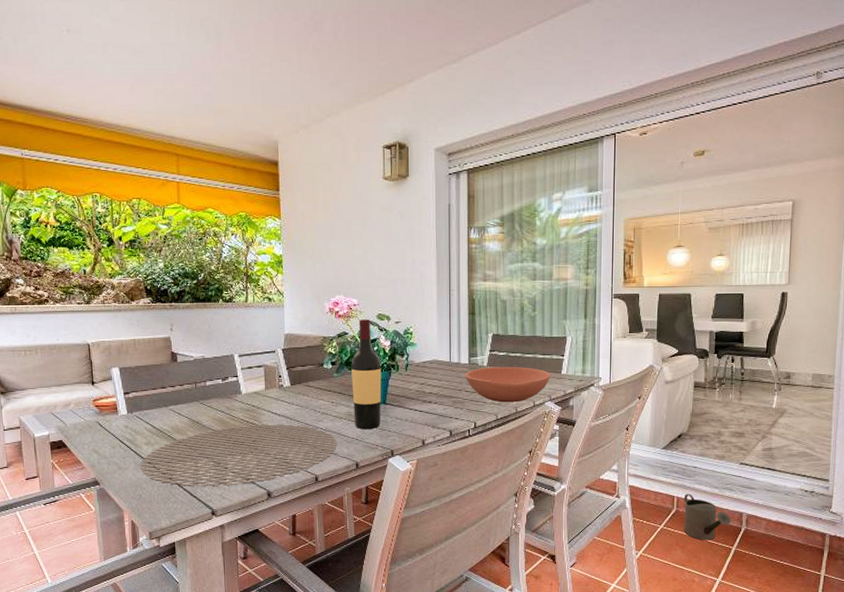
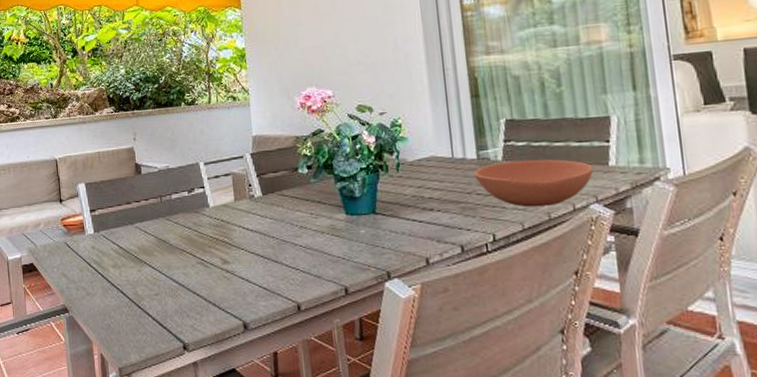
place mat: present [140,424,336,487] -> none [108,241,320,316]
wine bottle: present [351,319,382,430] -> none [330,113,372,246]

